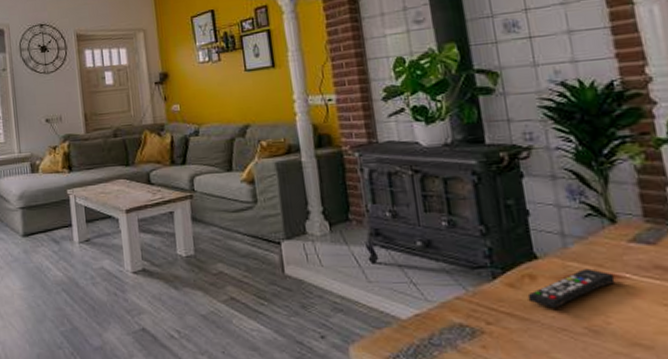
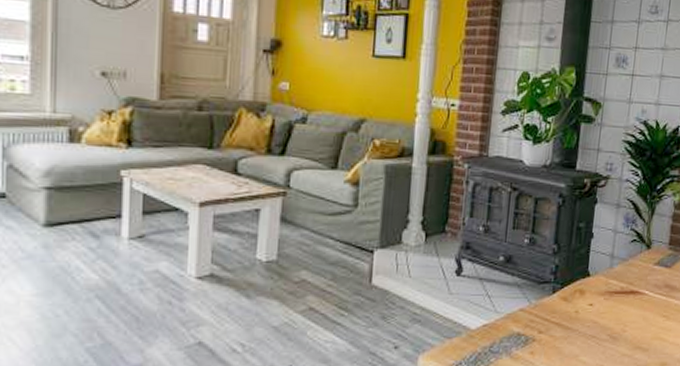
remote control: present [527,268,615,309] -> none [574,286,638,319]

